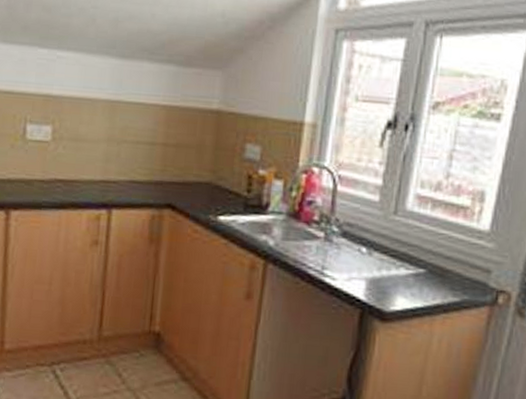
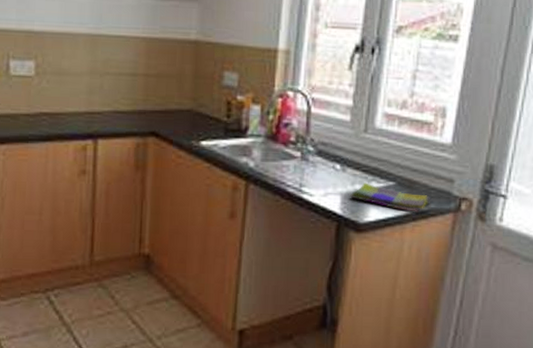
dish towel: none [376,268,464,304] -> present [350,182,430,212]

